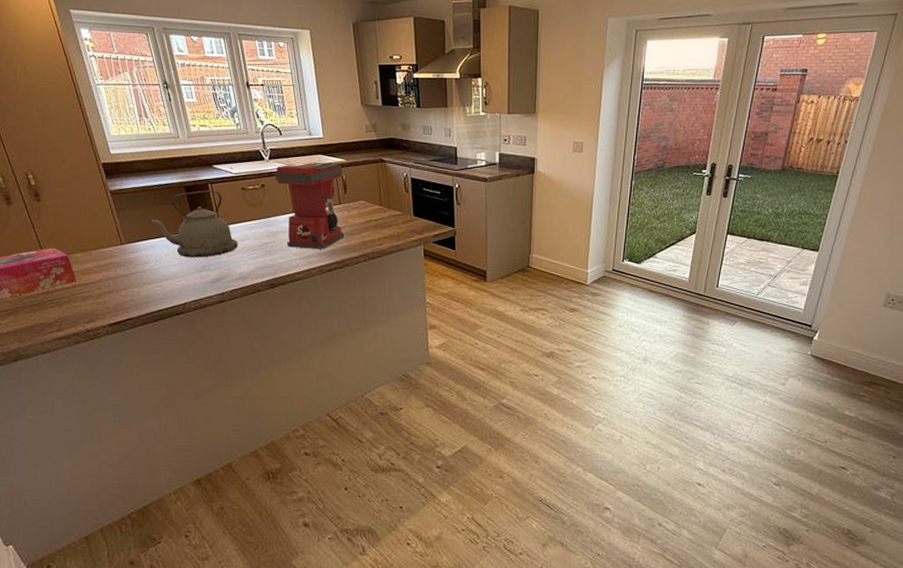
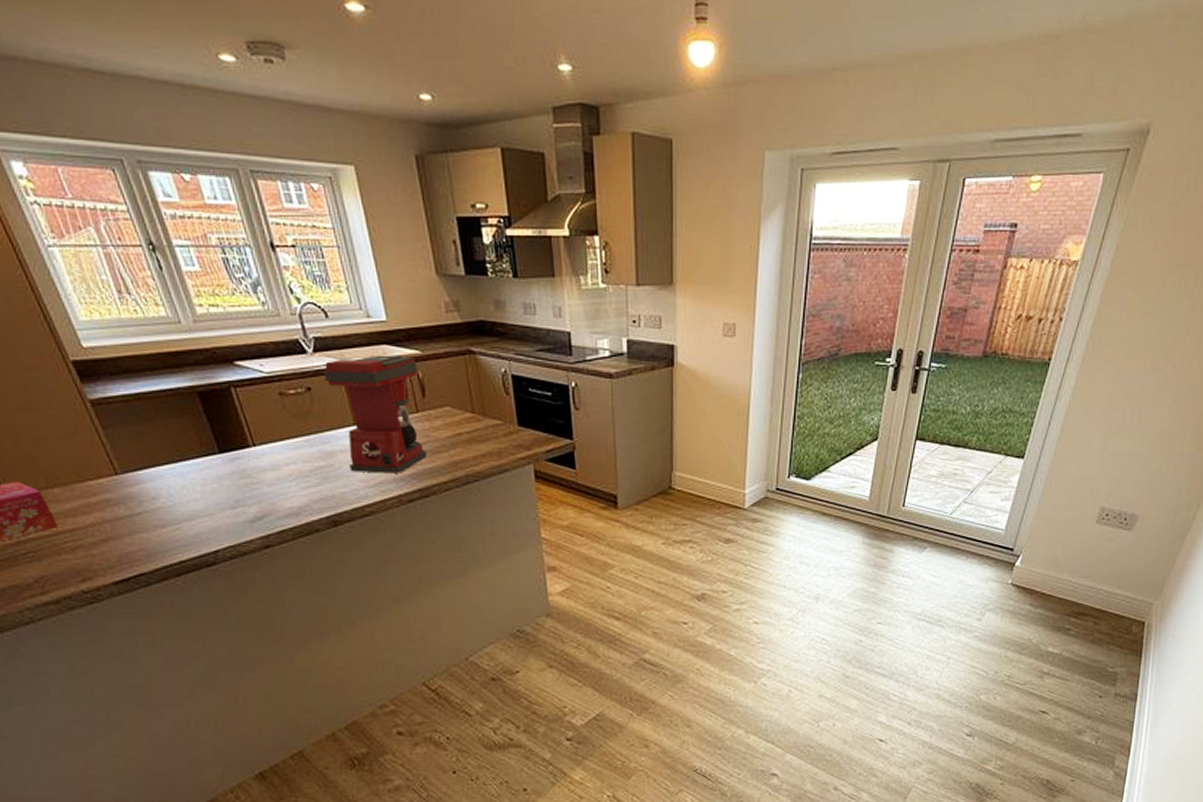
kettle: present [149,190,238,258] -> none [152,397,282,490]

